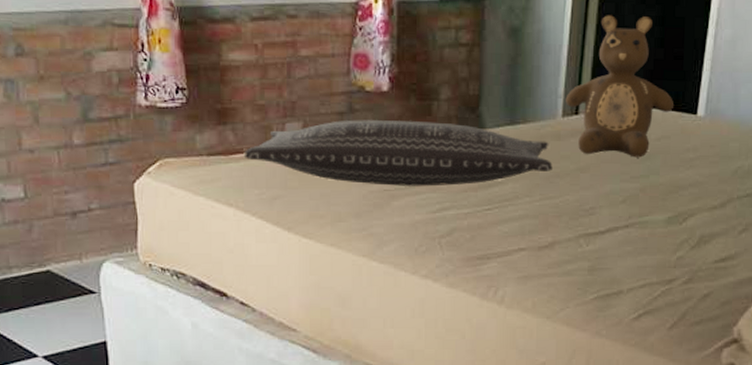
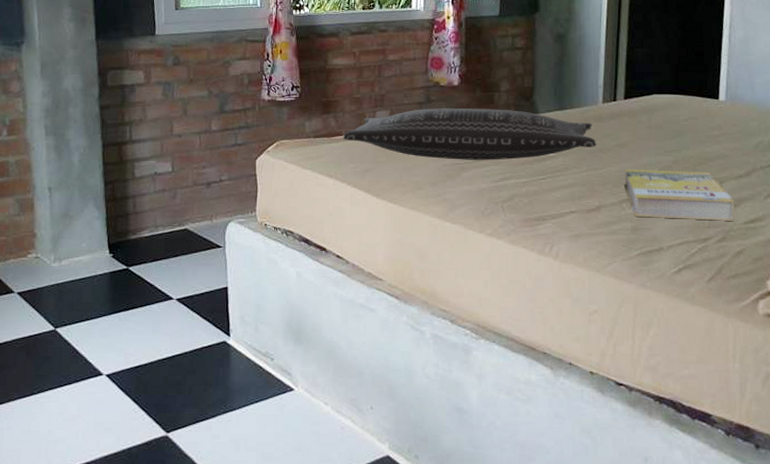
teddy bear: present [565,15,674,158] -> none [605,22,699,135]
book: none [583,199,706,260] -> present [624,169,735,221]

